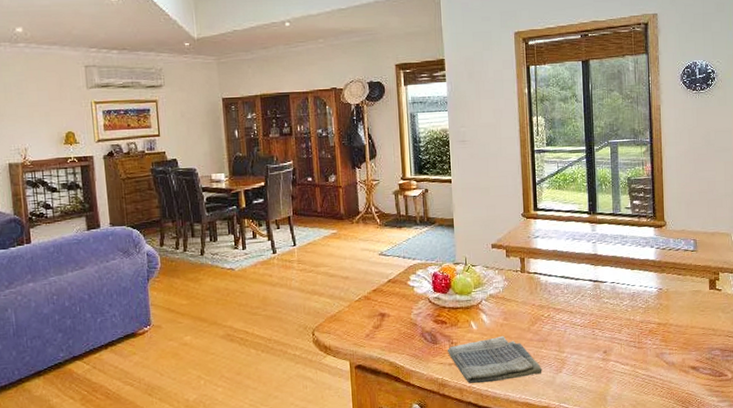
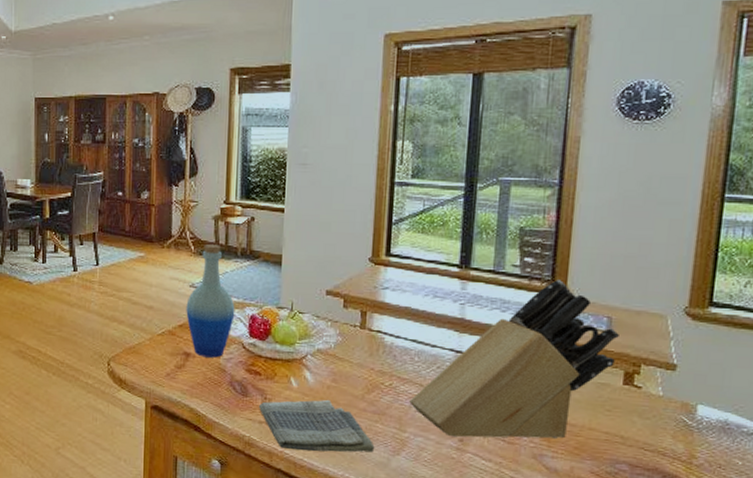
bottle: none [377,216,420,315] -> present [186,245,235,358]
knife block: none [564,215,703,351] -> present [409,280,619,440]

